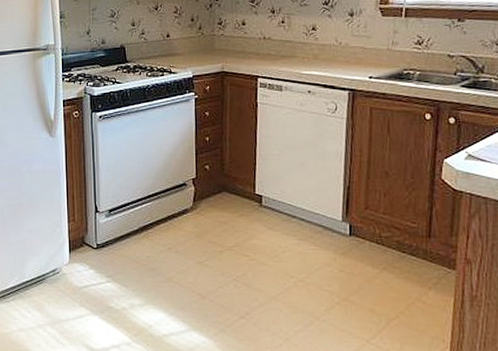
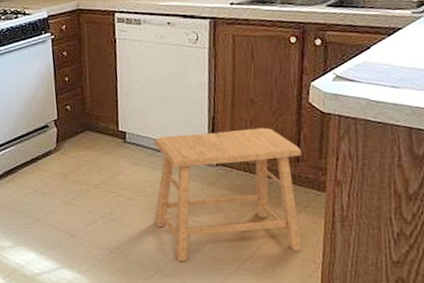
stool: none [286,201,434,332] -> present [154,127,303,262]

